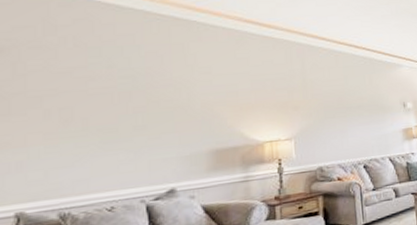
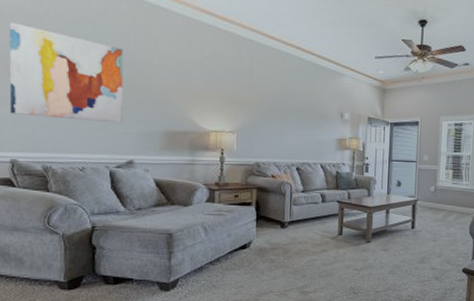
wall art: none [13,57,160,160] -> present [9,22,123,124]

